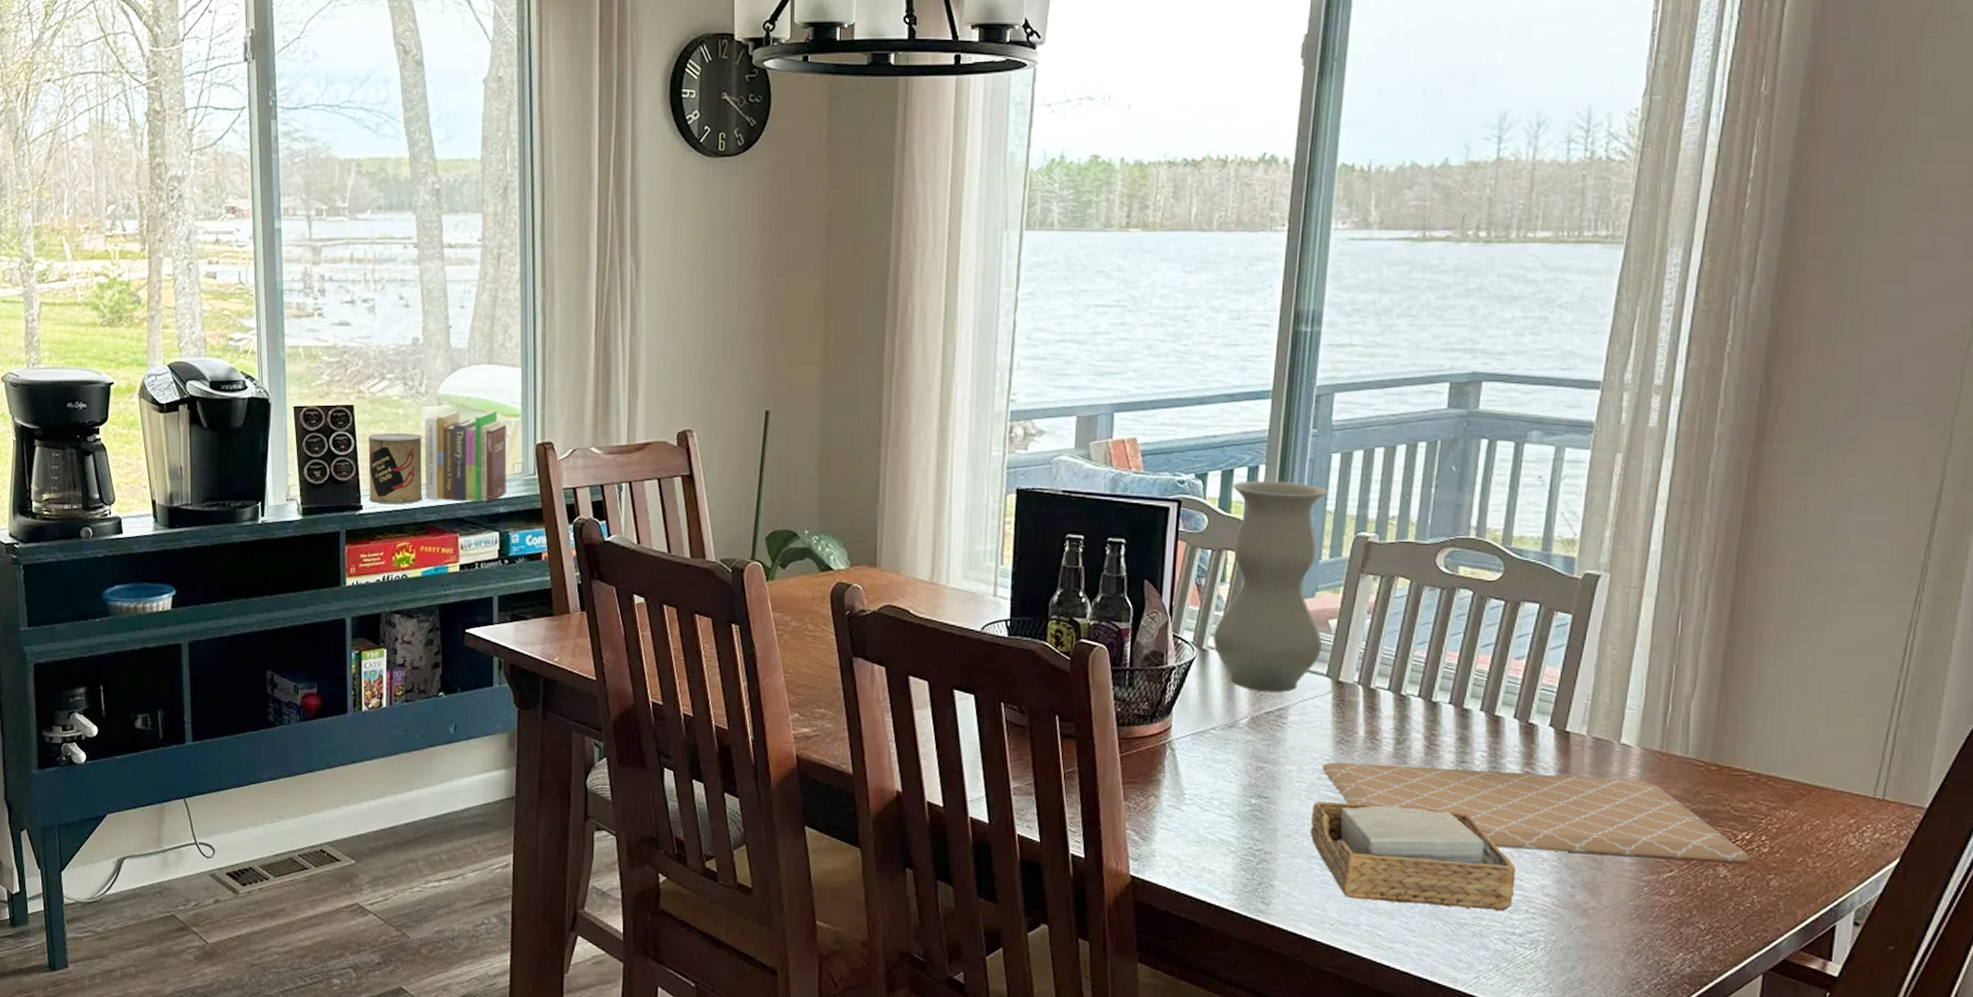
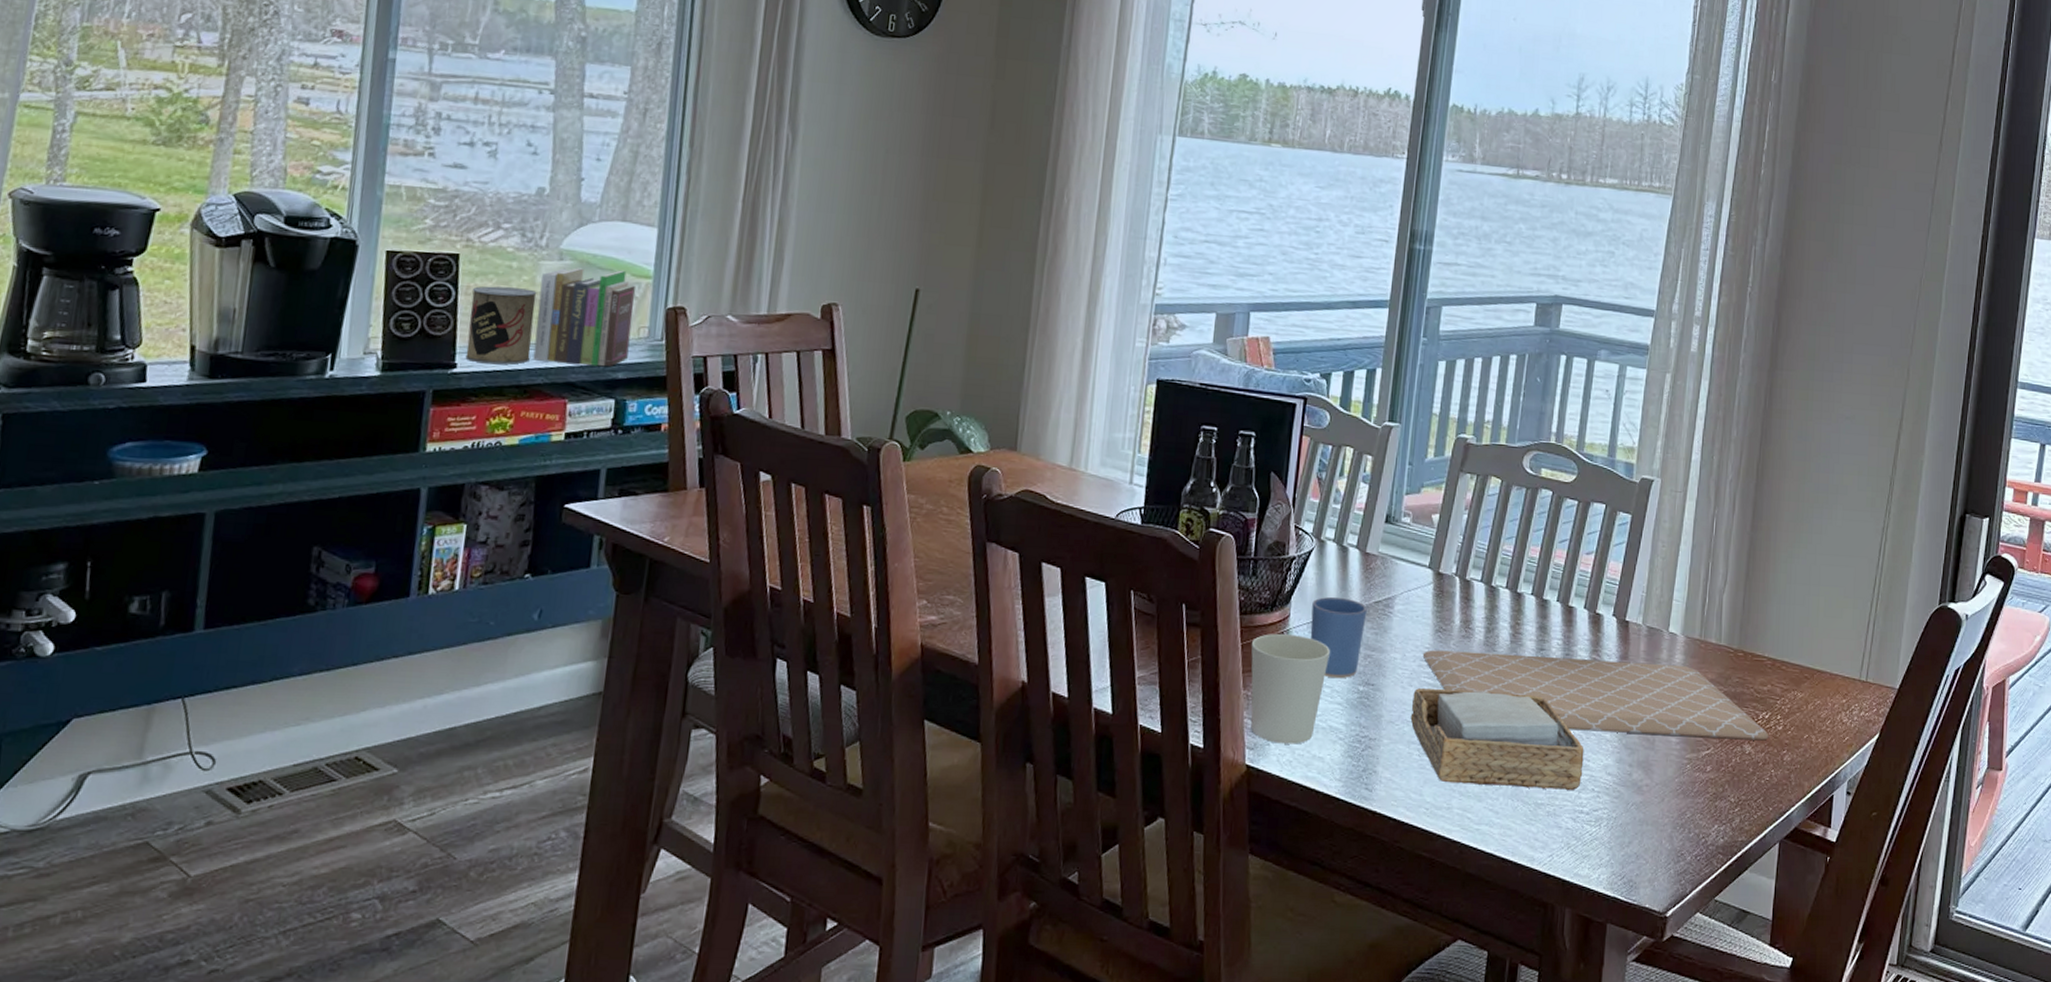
dixie cup: none [1131,745,1217,856] -> present [1251,633,1330,744]
mug: none [1194,707,1257,790] -> present [1310,596,1367,678]
vase: present [1213,480,1329,692] -> none [1331,382,1435,582]

